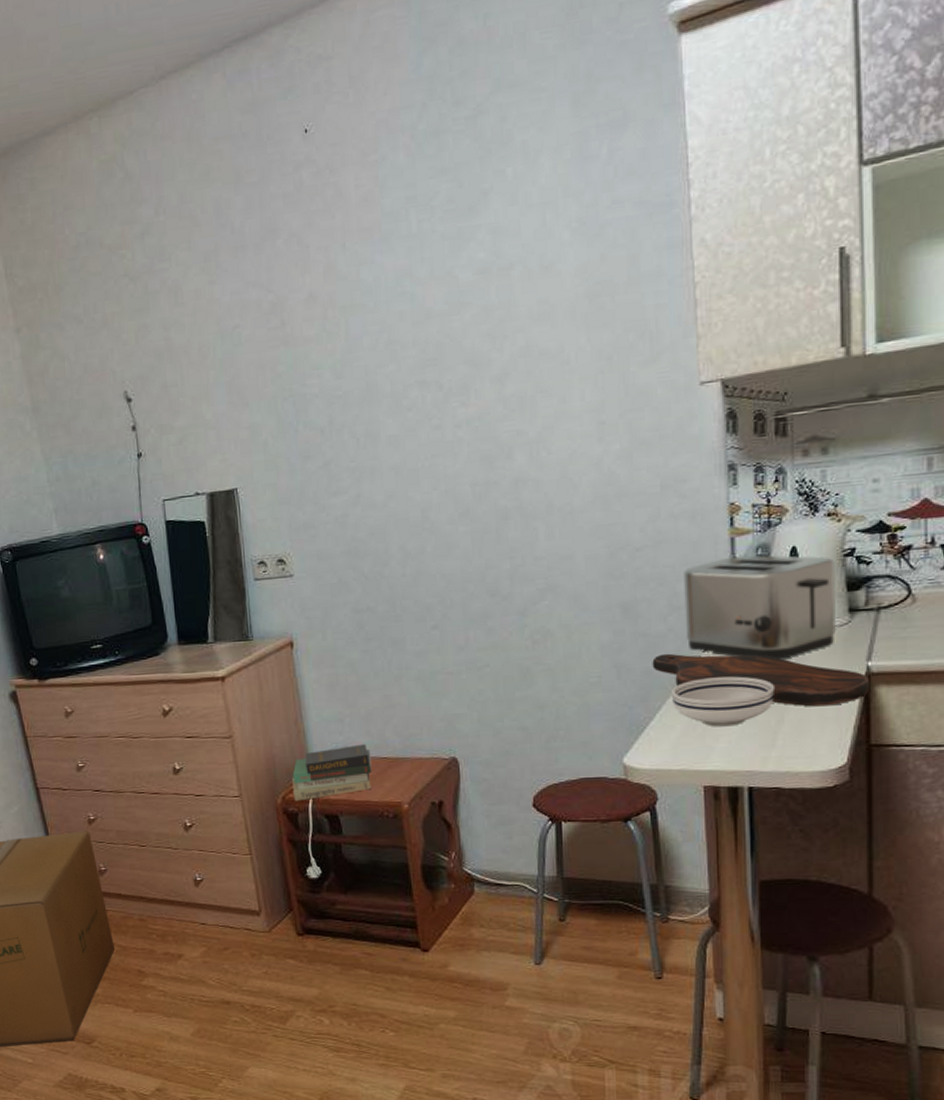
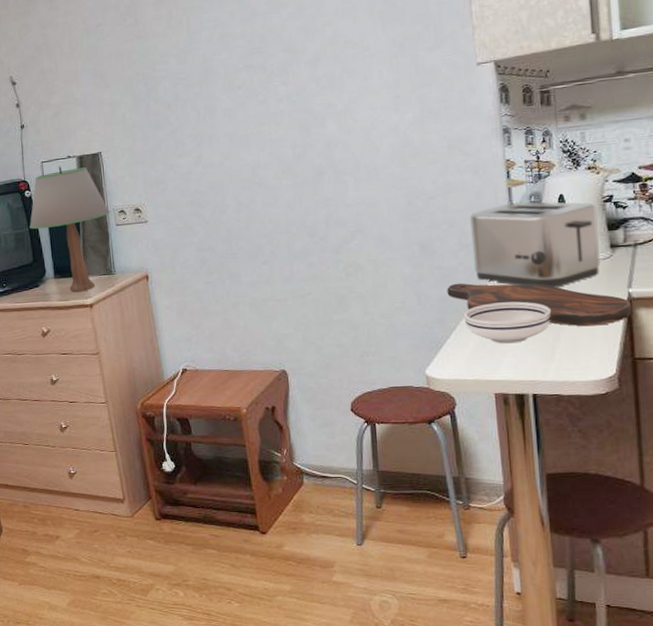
table lamp: none [147,505,248,663] -> present [29,165,111,293]
books: present [292,744,372,802] -> none [149,359,215,407]

